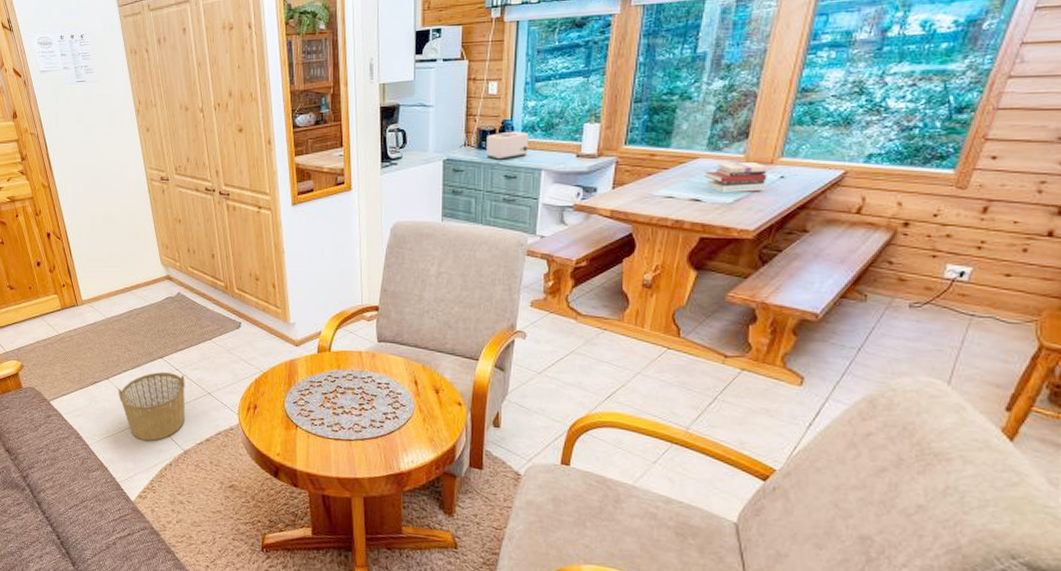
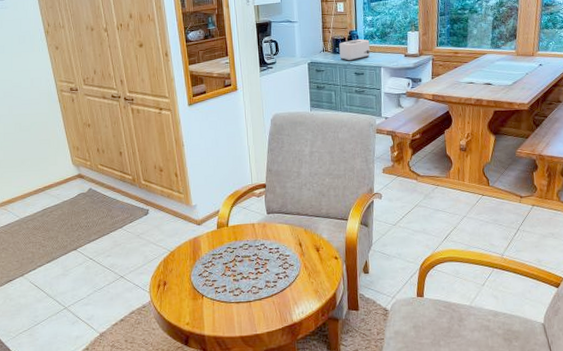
basket: present [118,371,186,442] -> none [33,262,100,331]
books: present [704,161,767,194] -> none [491,54,532,78]

